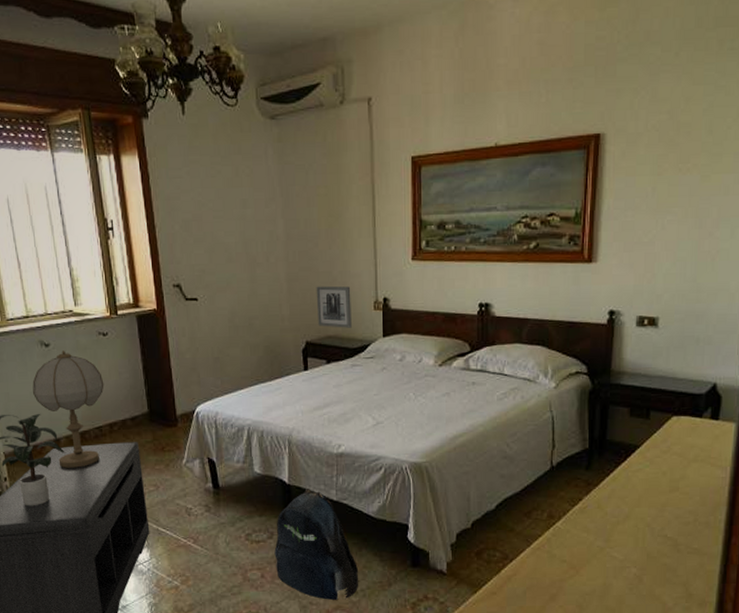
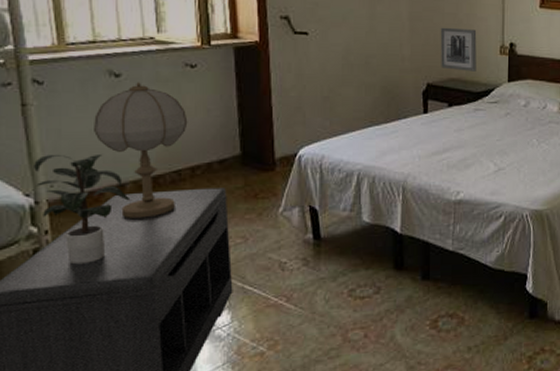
backpack: present [274,489,359,600] -> none [381,238,473,359]

